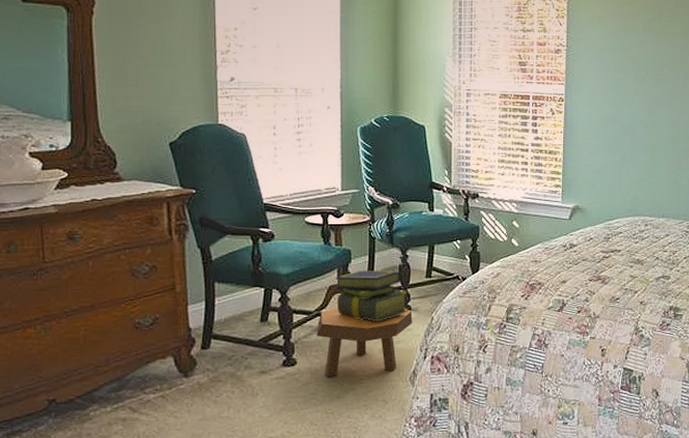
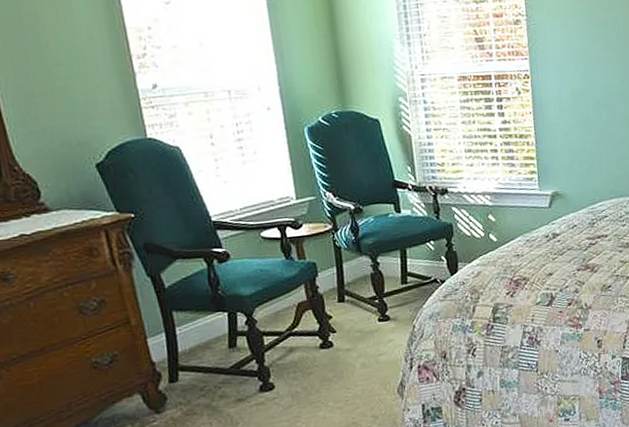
footstool: present [316,308,413,377] -> none [291,318,393,398]
stack of books: present [335,270,408,322] -> none [303,280,387,336]

